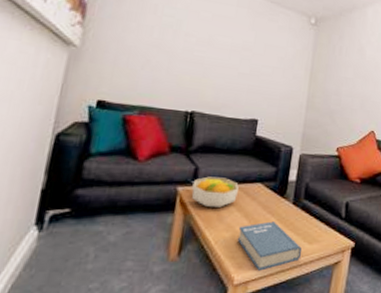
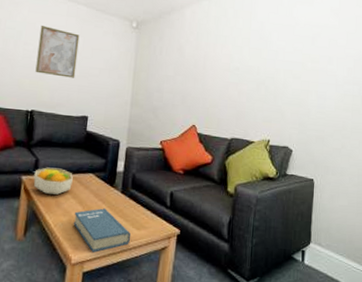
wall art: none [197,15,252,77] -> present [35,26,80,78]

